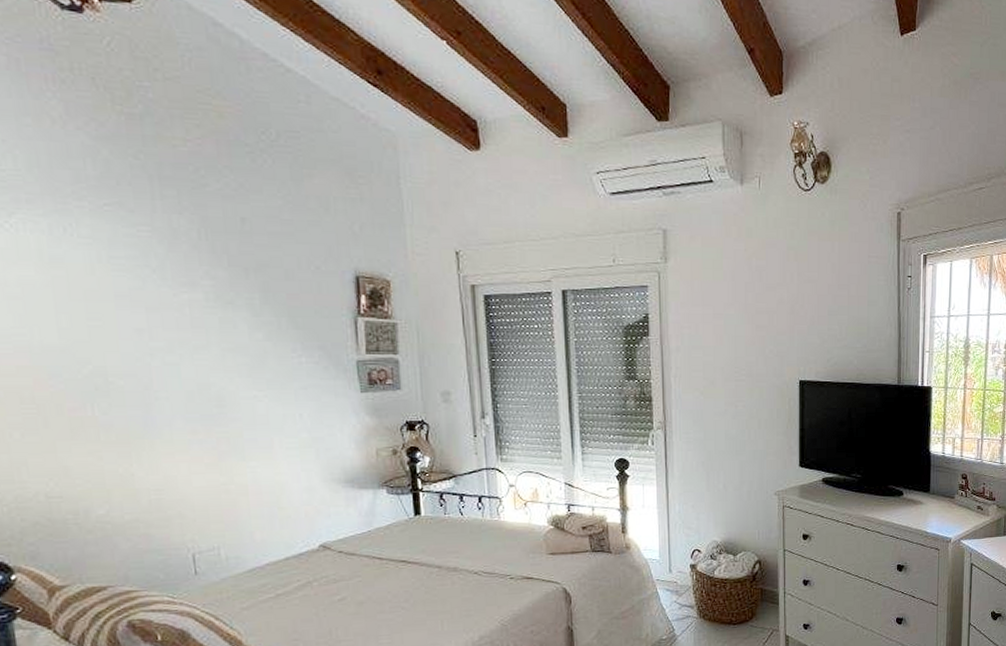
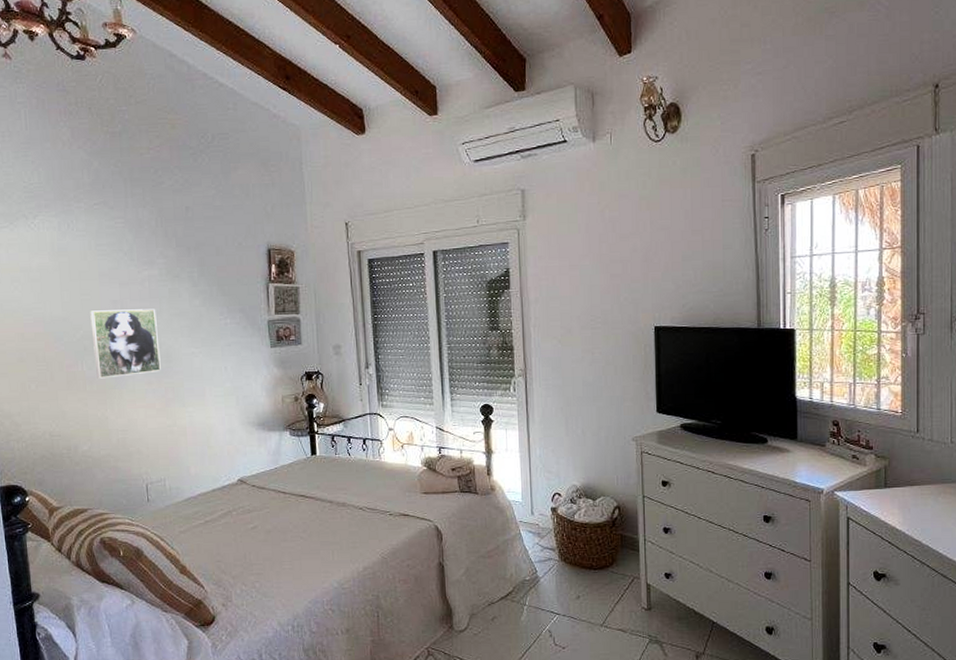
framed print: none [102,340,210,426] -> present [90,309,161,379]

